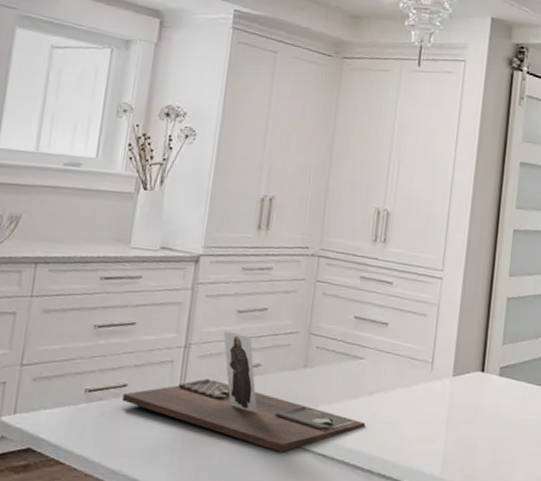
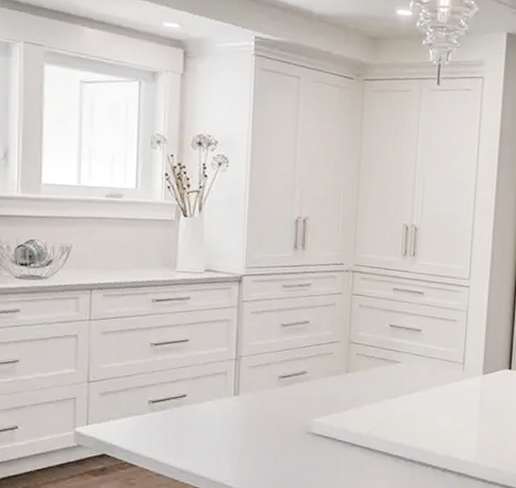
decorative tray: present [122,330,366,452] -> none [183,343,406,447]

